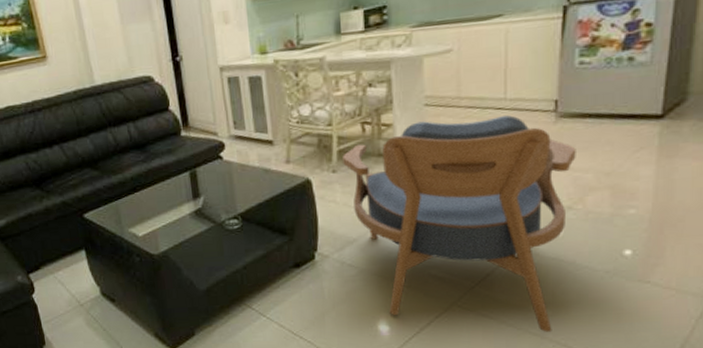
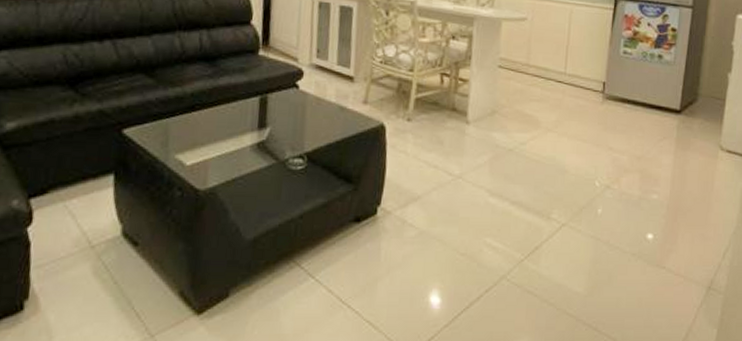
armchair: present [342,115,576,332] -> none [418,82,616,314]

